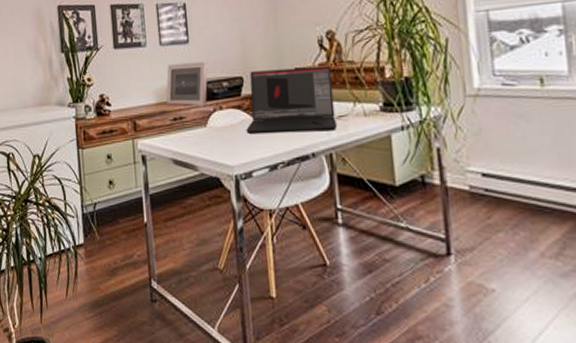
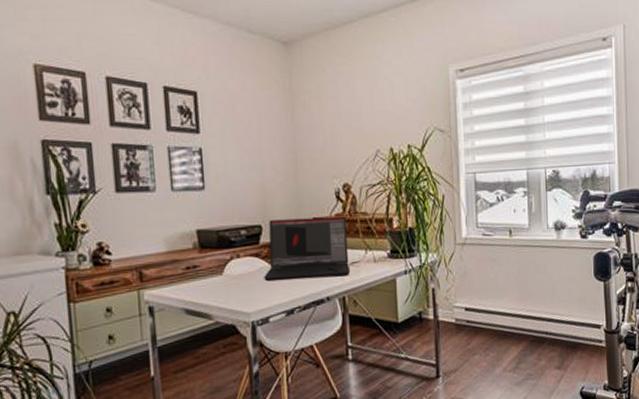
picture frame: present [166,61,208,107] -> none [177,209,225,255]

